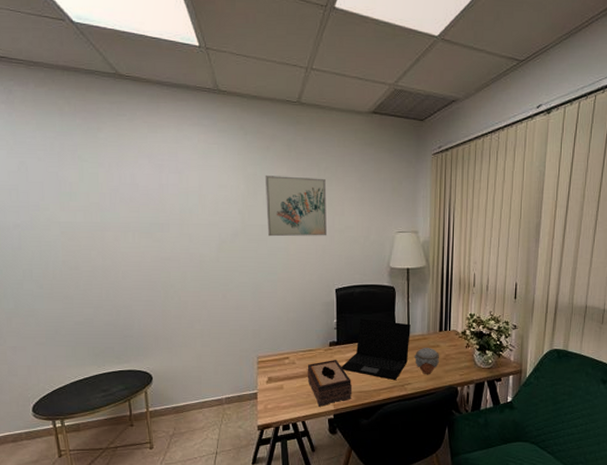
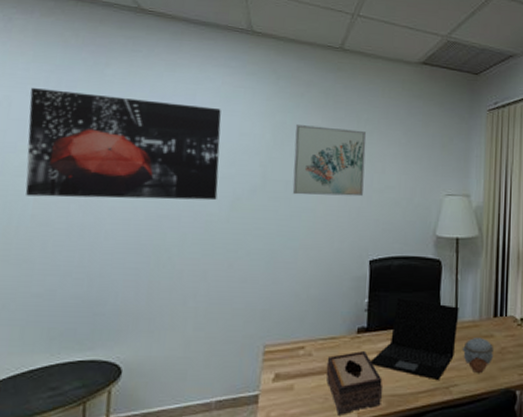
wall art: none [40,154,207,246] -> present [25,88,222,201]

